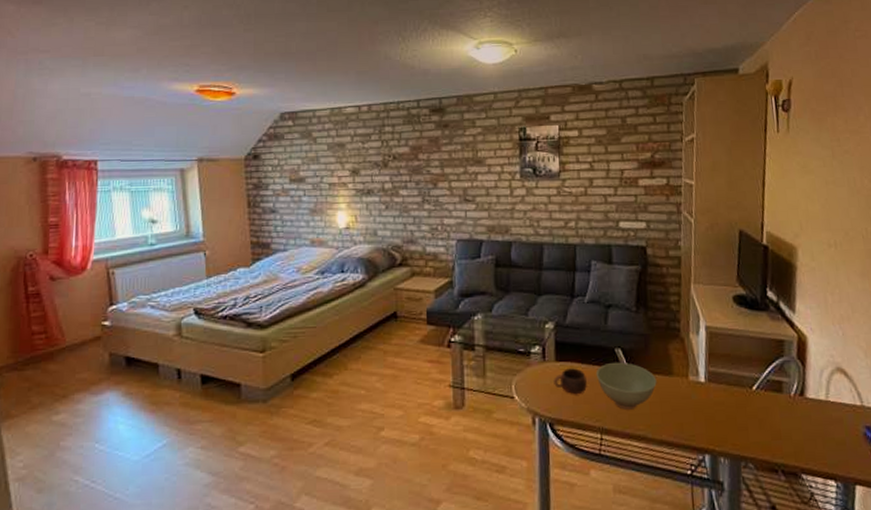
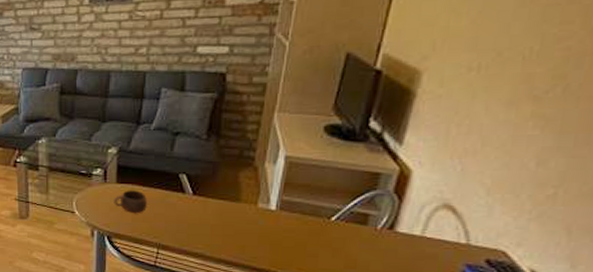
bowl: present [595,362,657,410] -> none [157,186,222,230]

